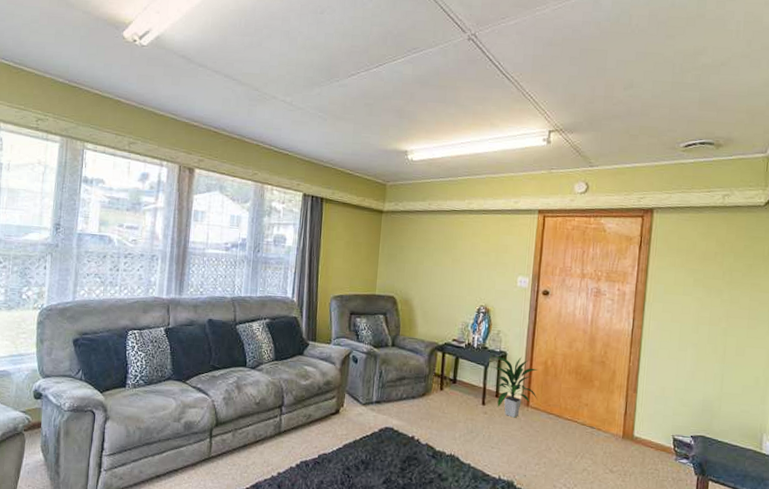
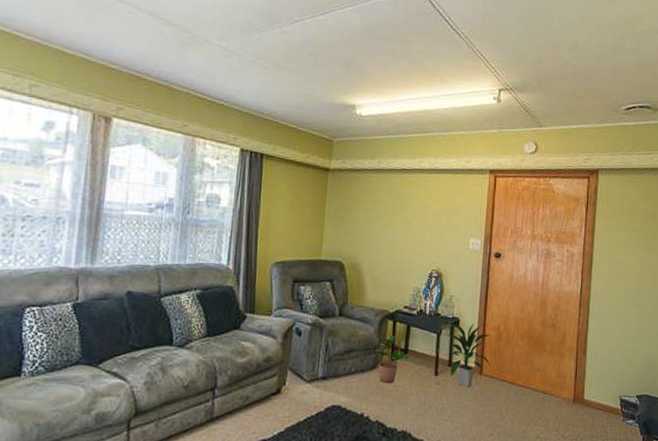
potted plant: none [420,365,456,411] -> present [369,335,408,384]

